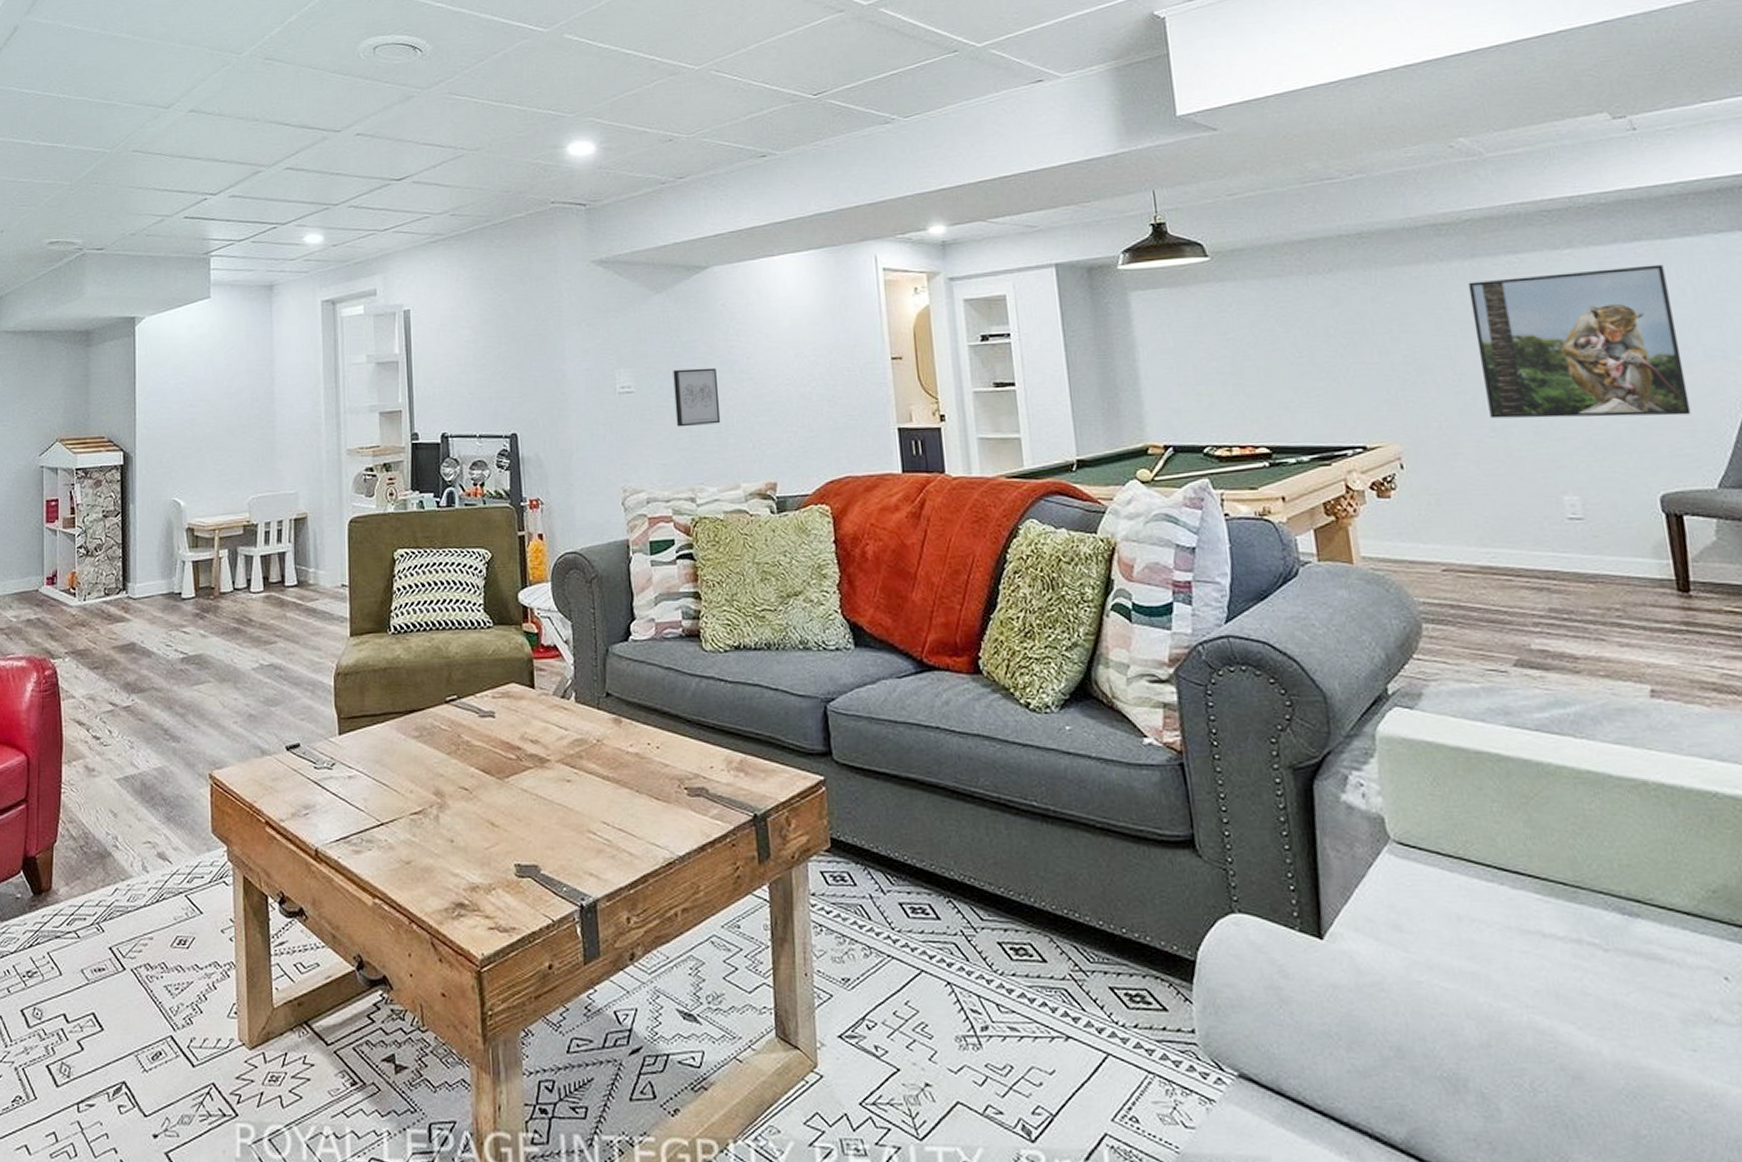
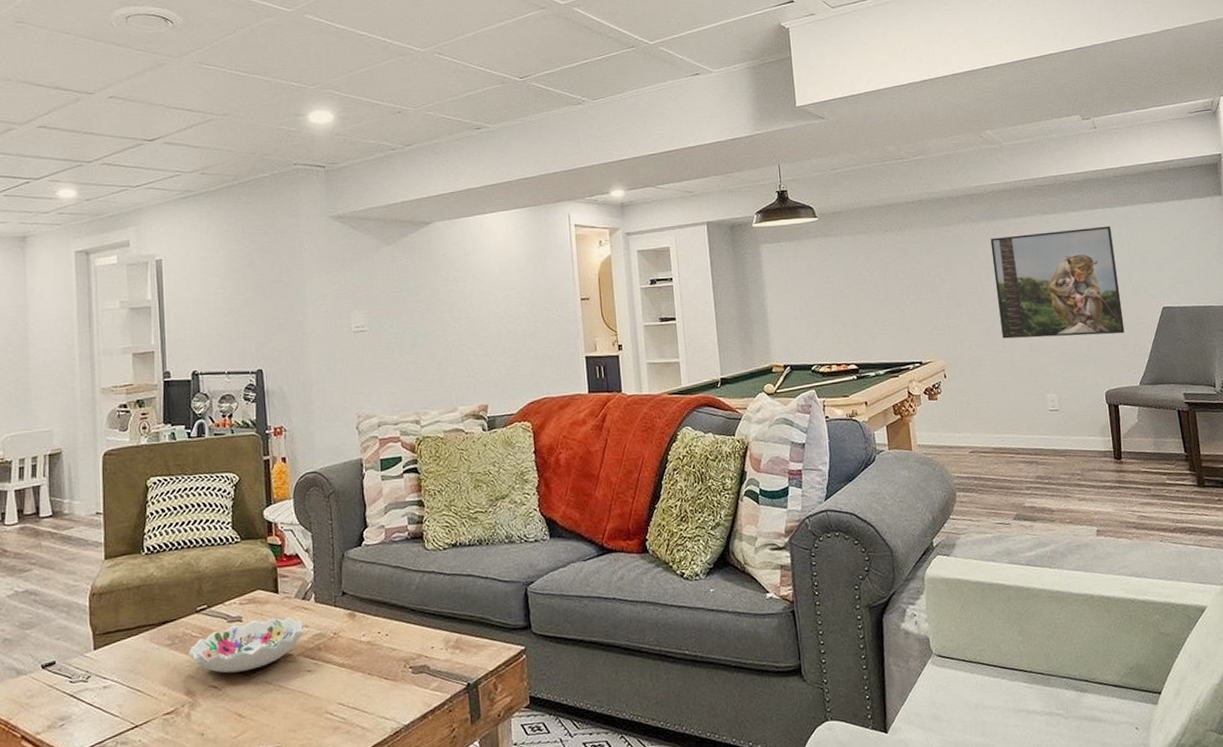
decorative bowl: none [438,715,564,775] -> present [189,616,305,673]
wall art: present [673,367,721,427] -> none [401,308,442,360]

